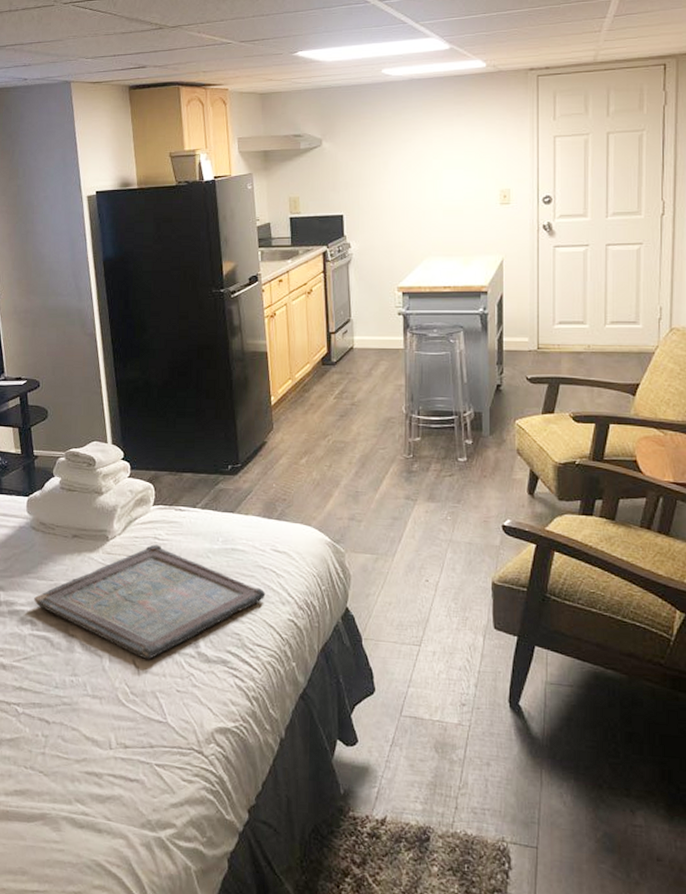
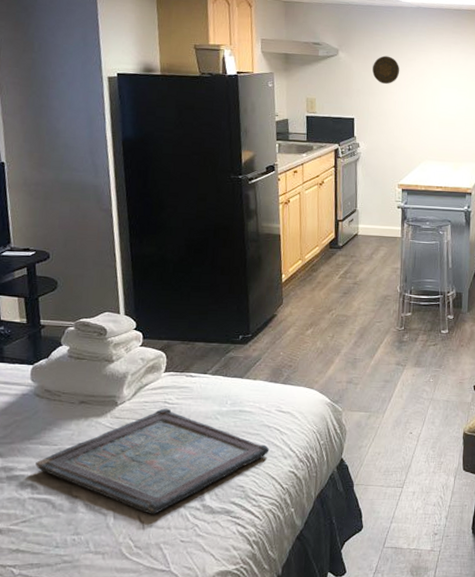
decorative plate: none [362,140,394,172] -> present [372,55,400,84]

